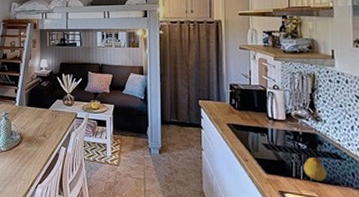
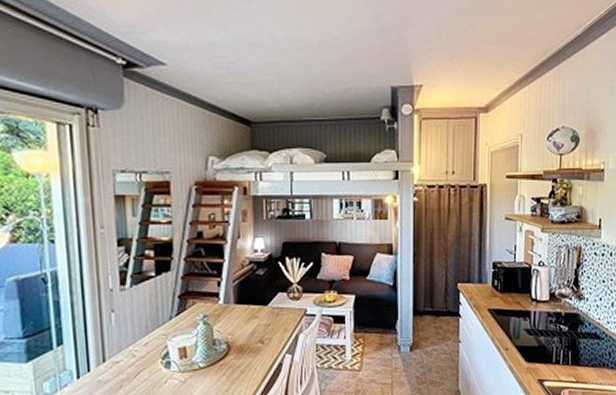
fruit: present [303,157,326,181] -> none [563,339,585,365]

